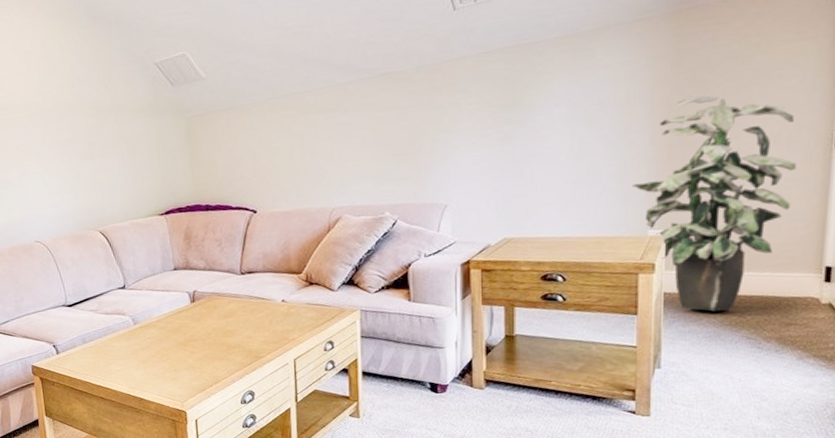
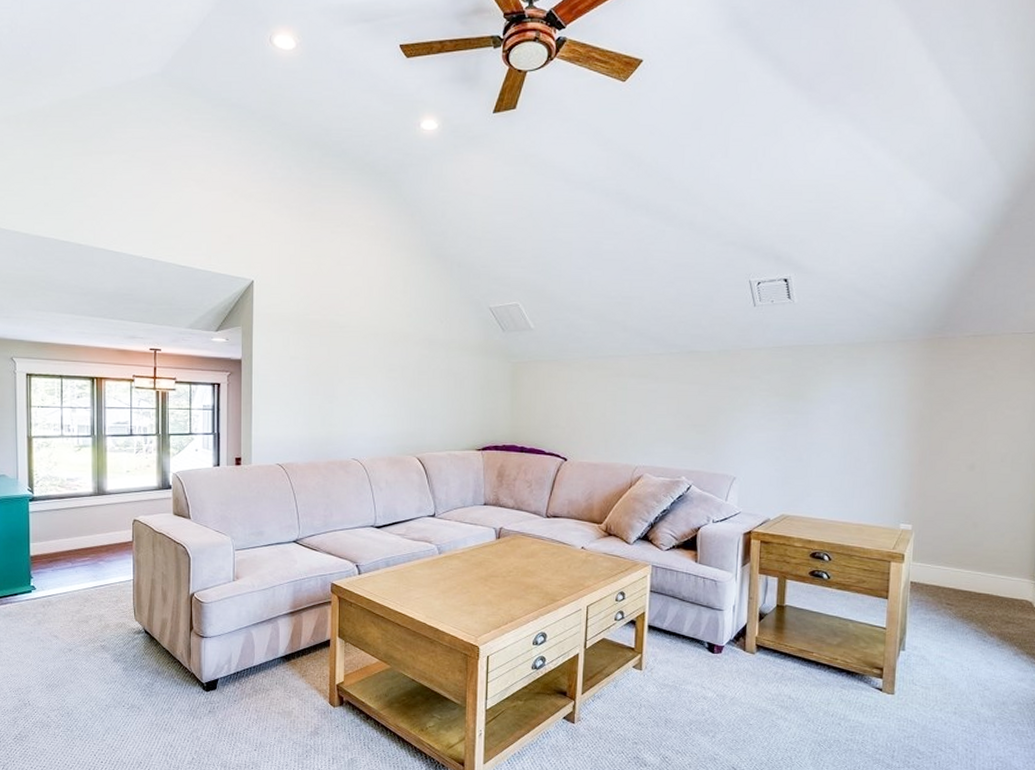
indoor plant: present [631,95,797,311] -> none [888,413,1018,604]

